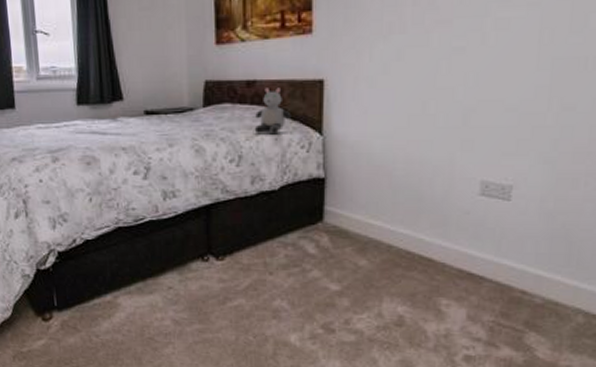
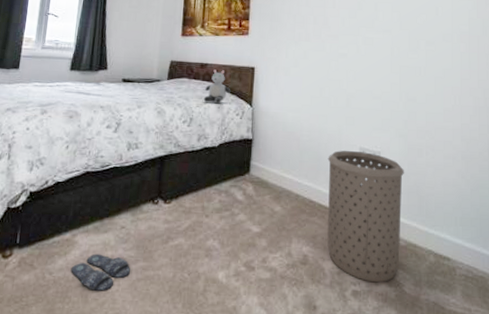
slippers: none [118,316,185,354] -> present [70,253,130,291]
laundry basket: none [430,185,548,347] -> present [327,150,404,283]

